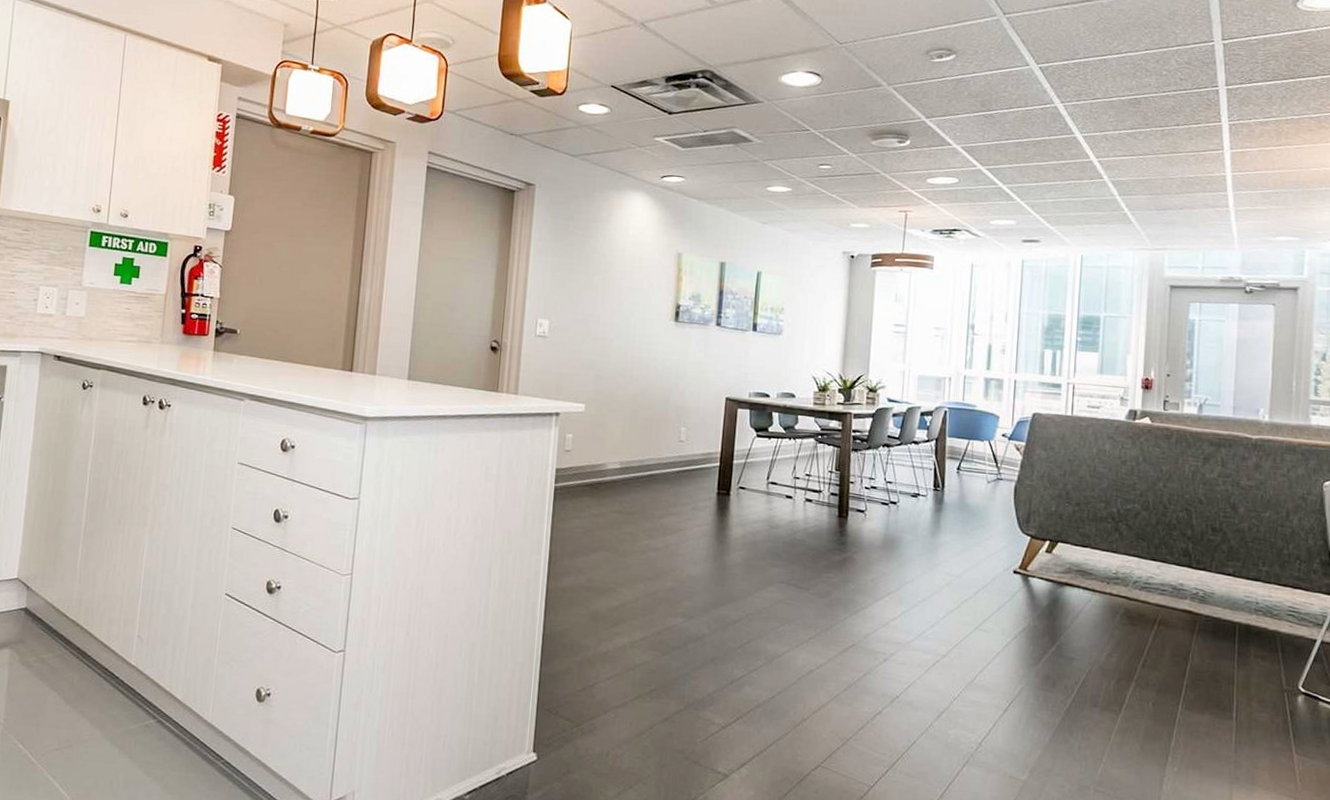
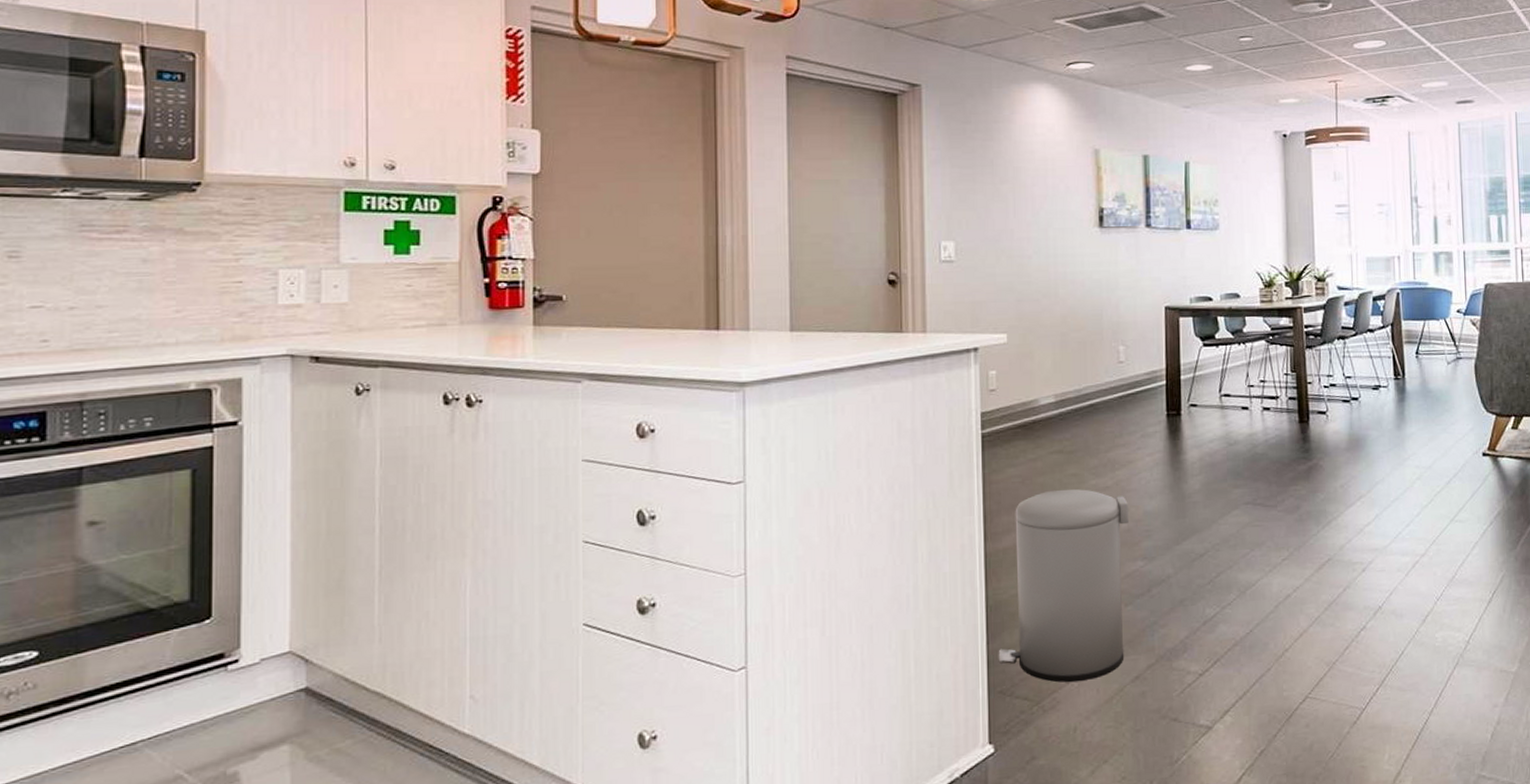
pedal bin: none [548,544,675,714] -> present [998,488,1129,682]

